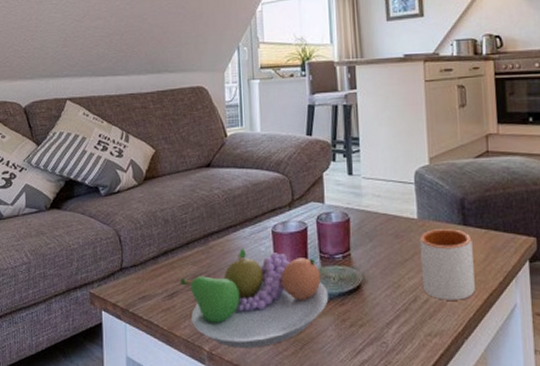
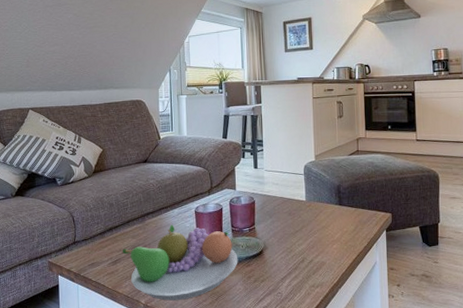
mug: present [419,229,475,300] -> none [307,208,347,261]

